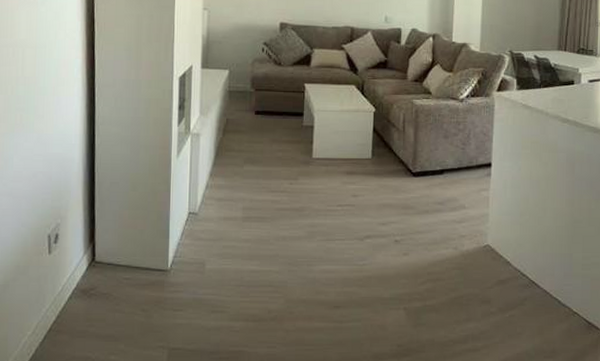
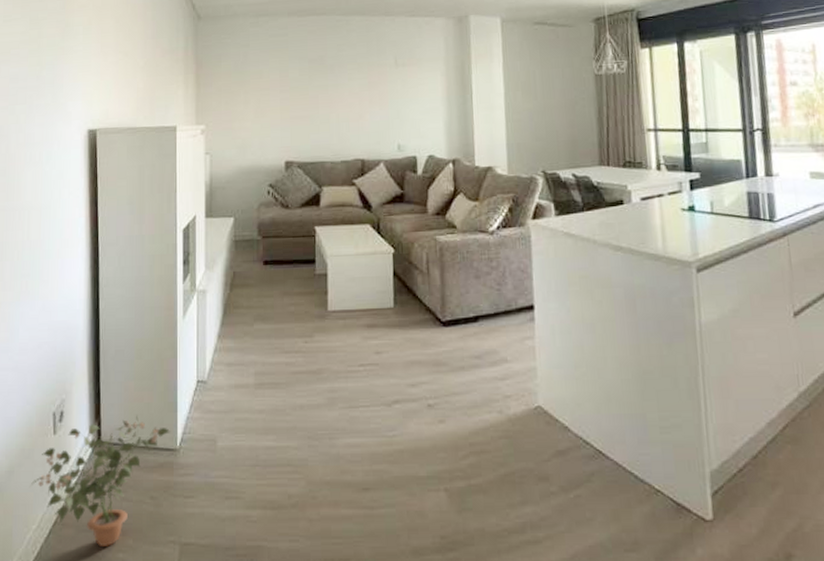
potted plant: none [26,240,162,350] -> present [31,415,170,546]

